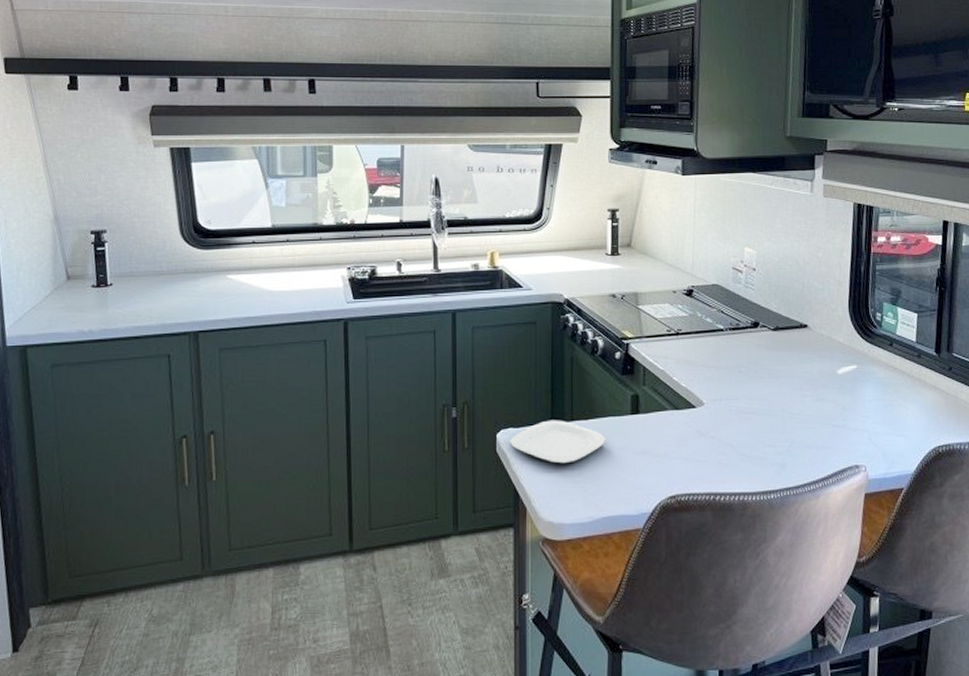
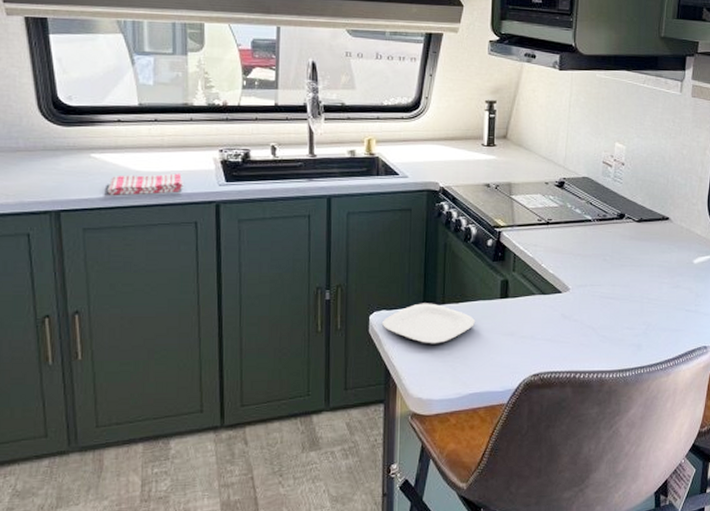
dish towel: none [242,292,313,315] -> present [107,173,183,195]

